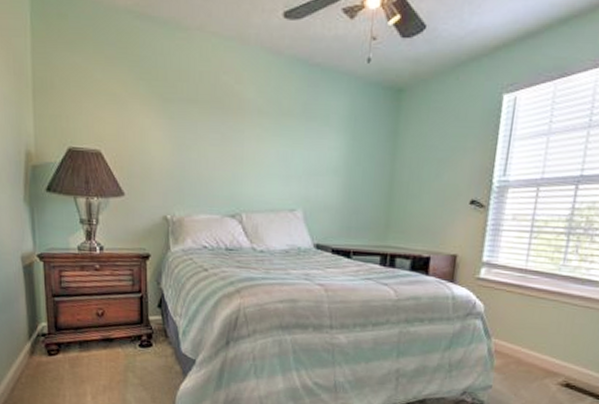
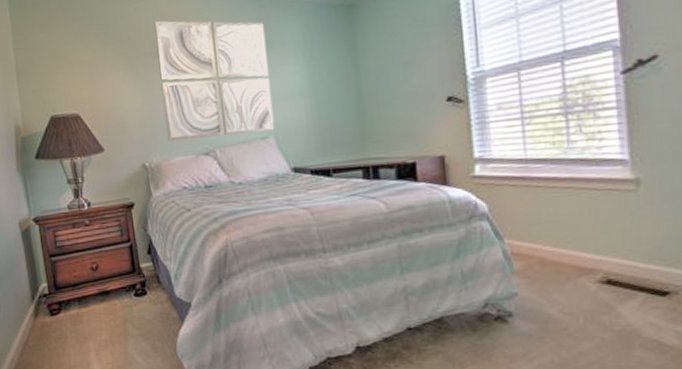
wall art: none [193,65,312,204] -> present [154,20,275,141]

